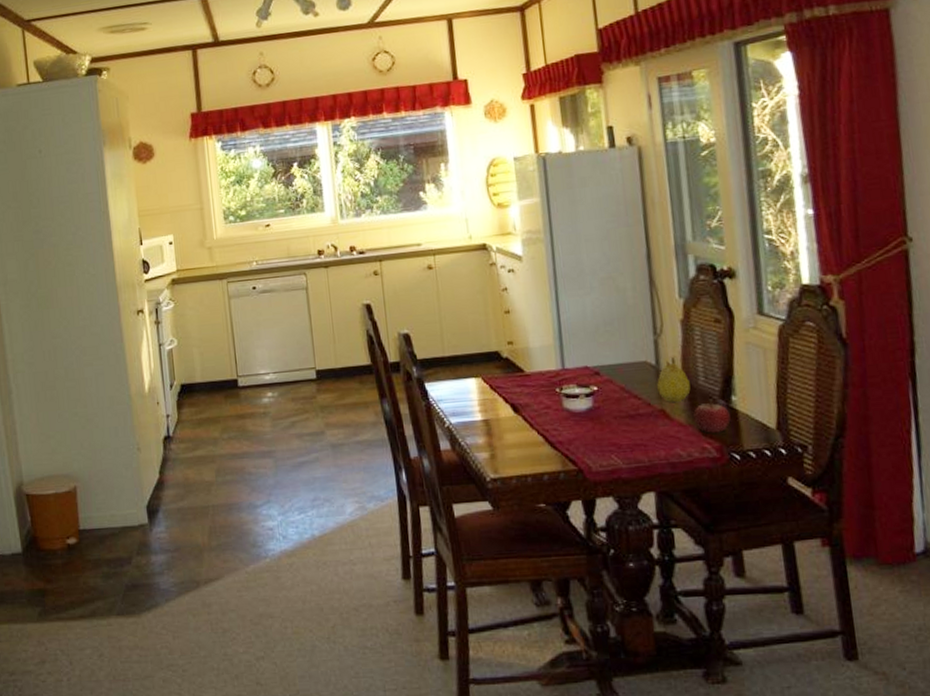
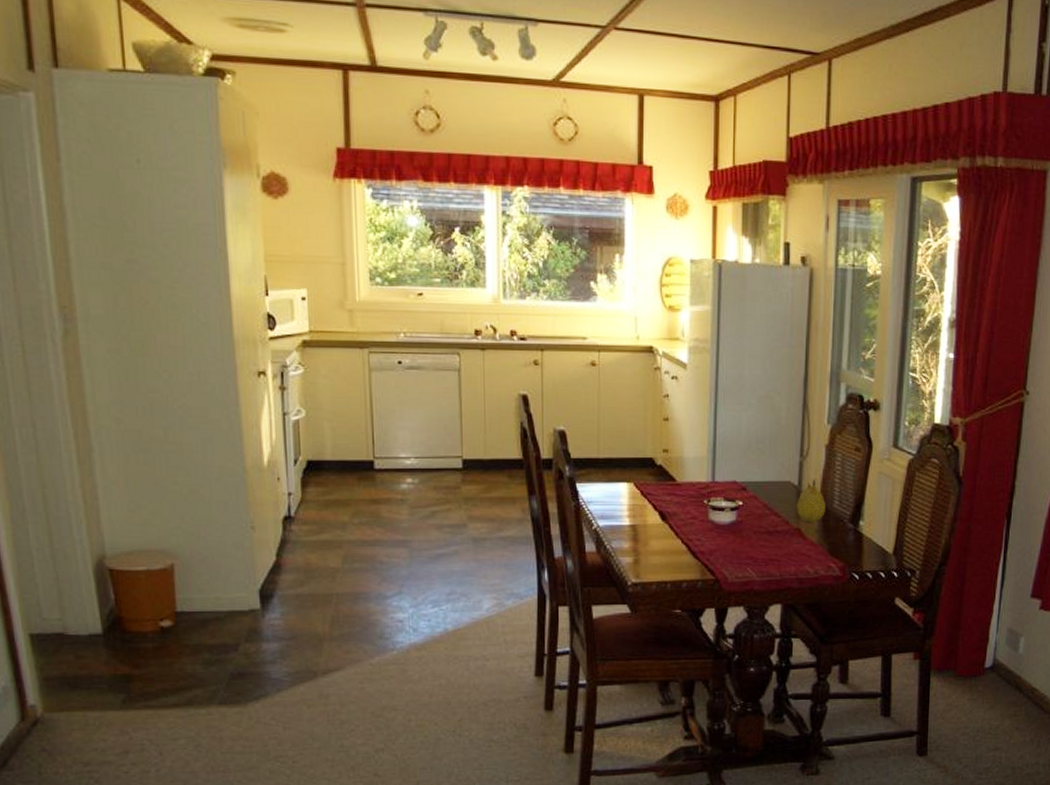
fruit: present [693,399,731,434] -> none [823,522,856,555]

